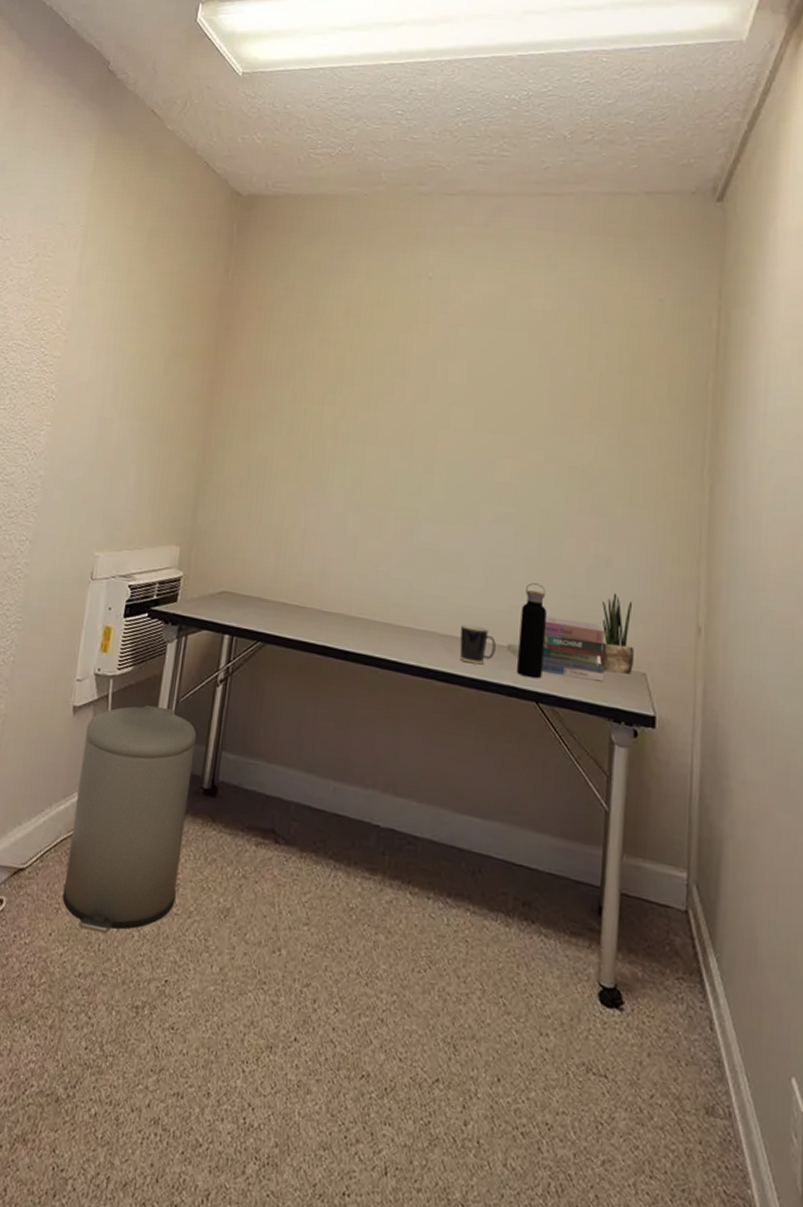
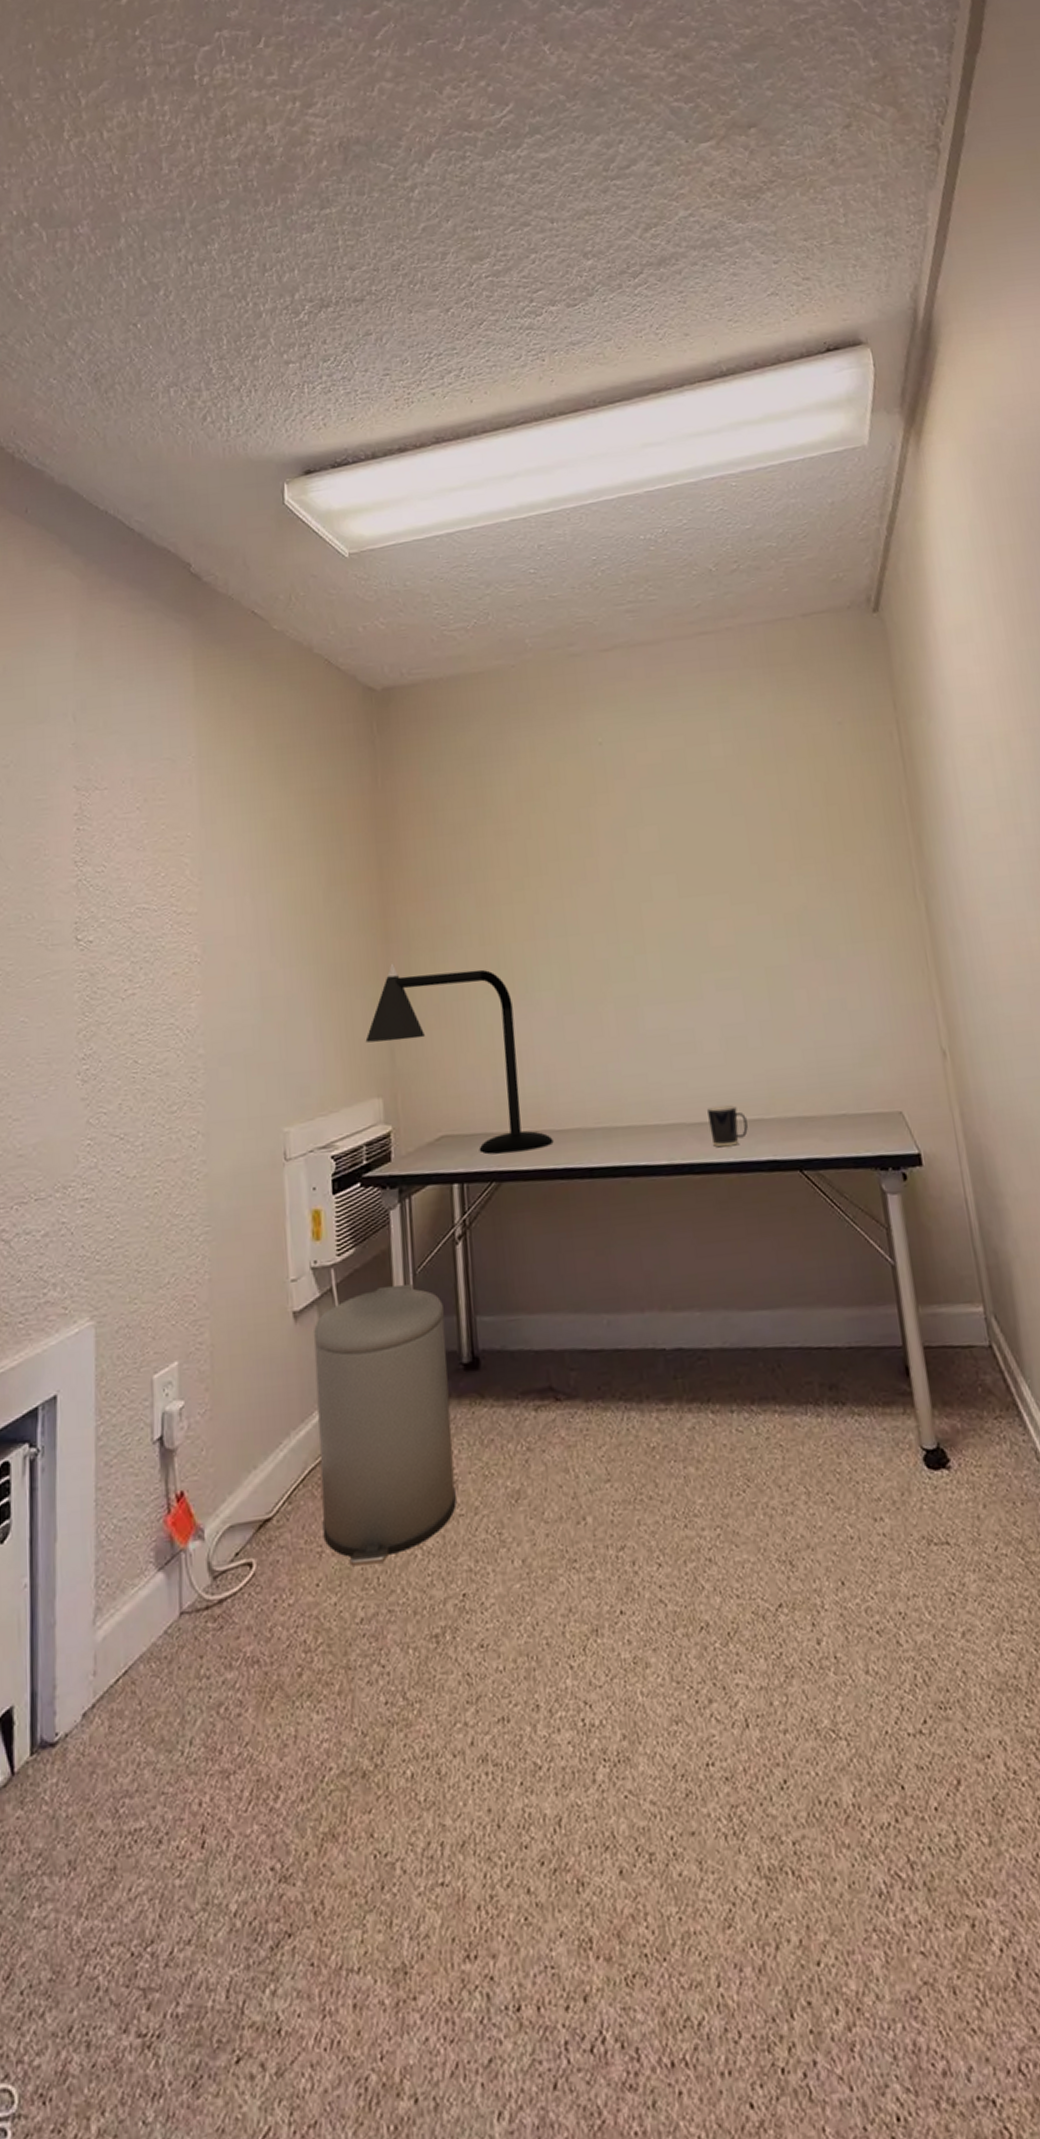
desk lamp: none [175,434,318,624] -> present [365,963,554,1154]
books: present [506,616,608,682] -> none [758,1072,863,1137]
water bottle: present [517,583,547,679] -> none [765,1044,801,1147]
potted plant: present [599,593,634,675] -> none [845,1036,889,1120]

